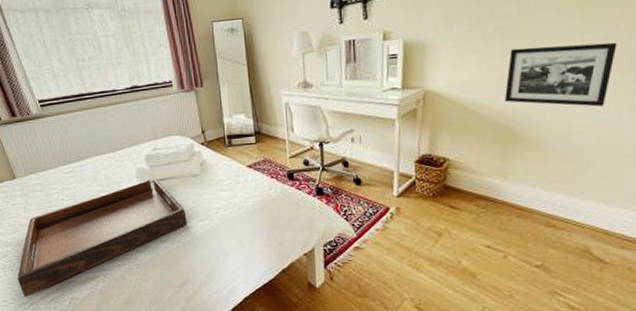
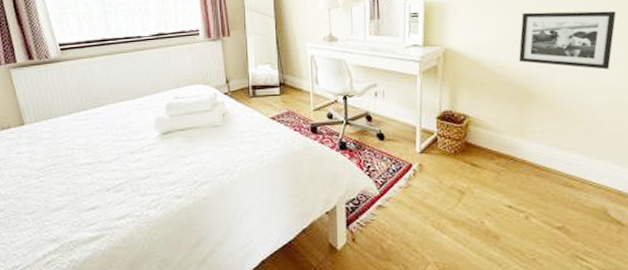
serving tray: present [17,178,187,297] -> none [11,128,205,259]

